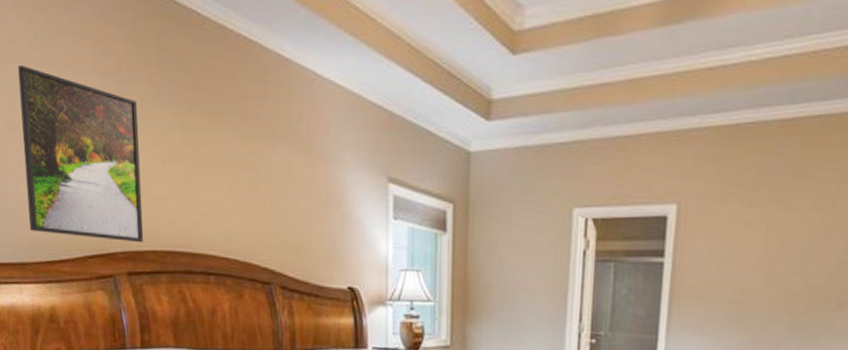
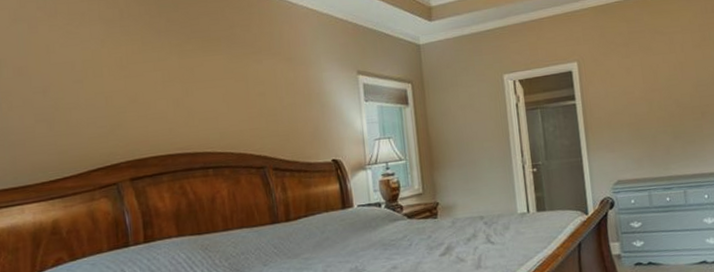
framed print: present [17,64,144,243] -> none [26,22,146,157]

